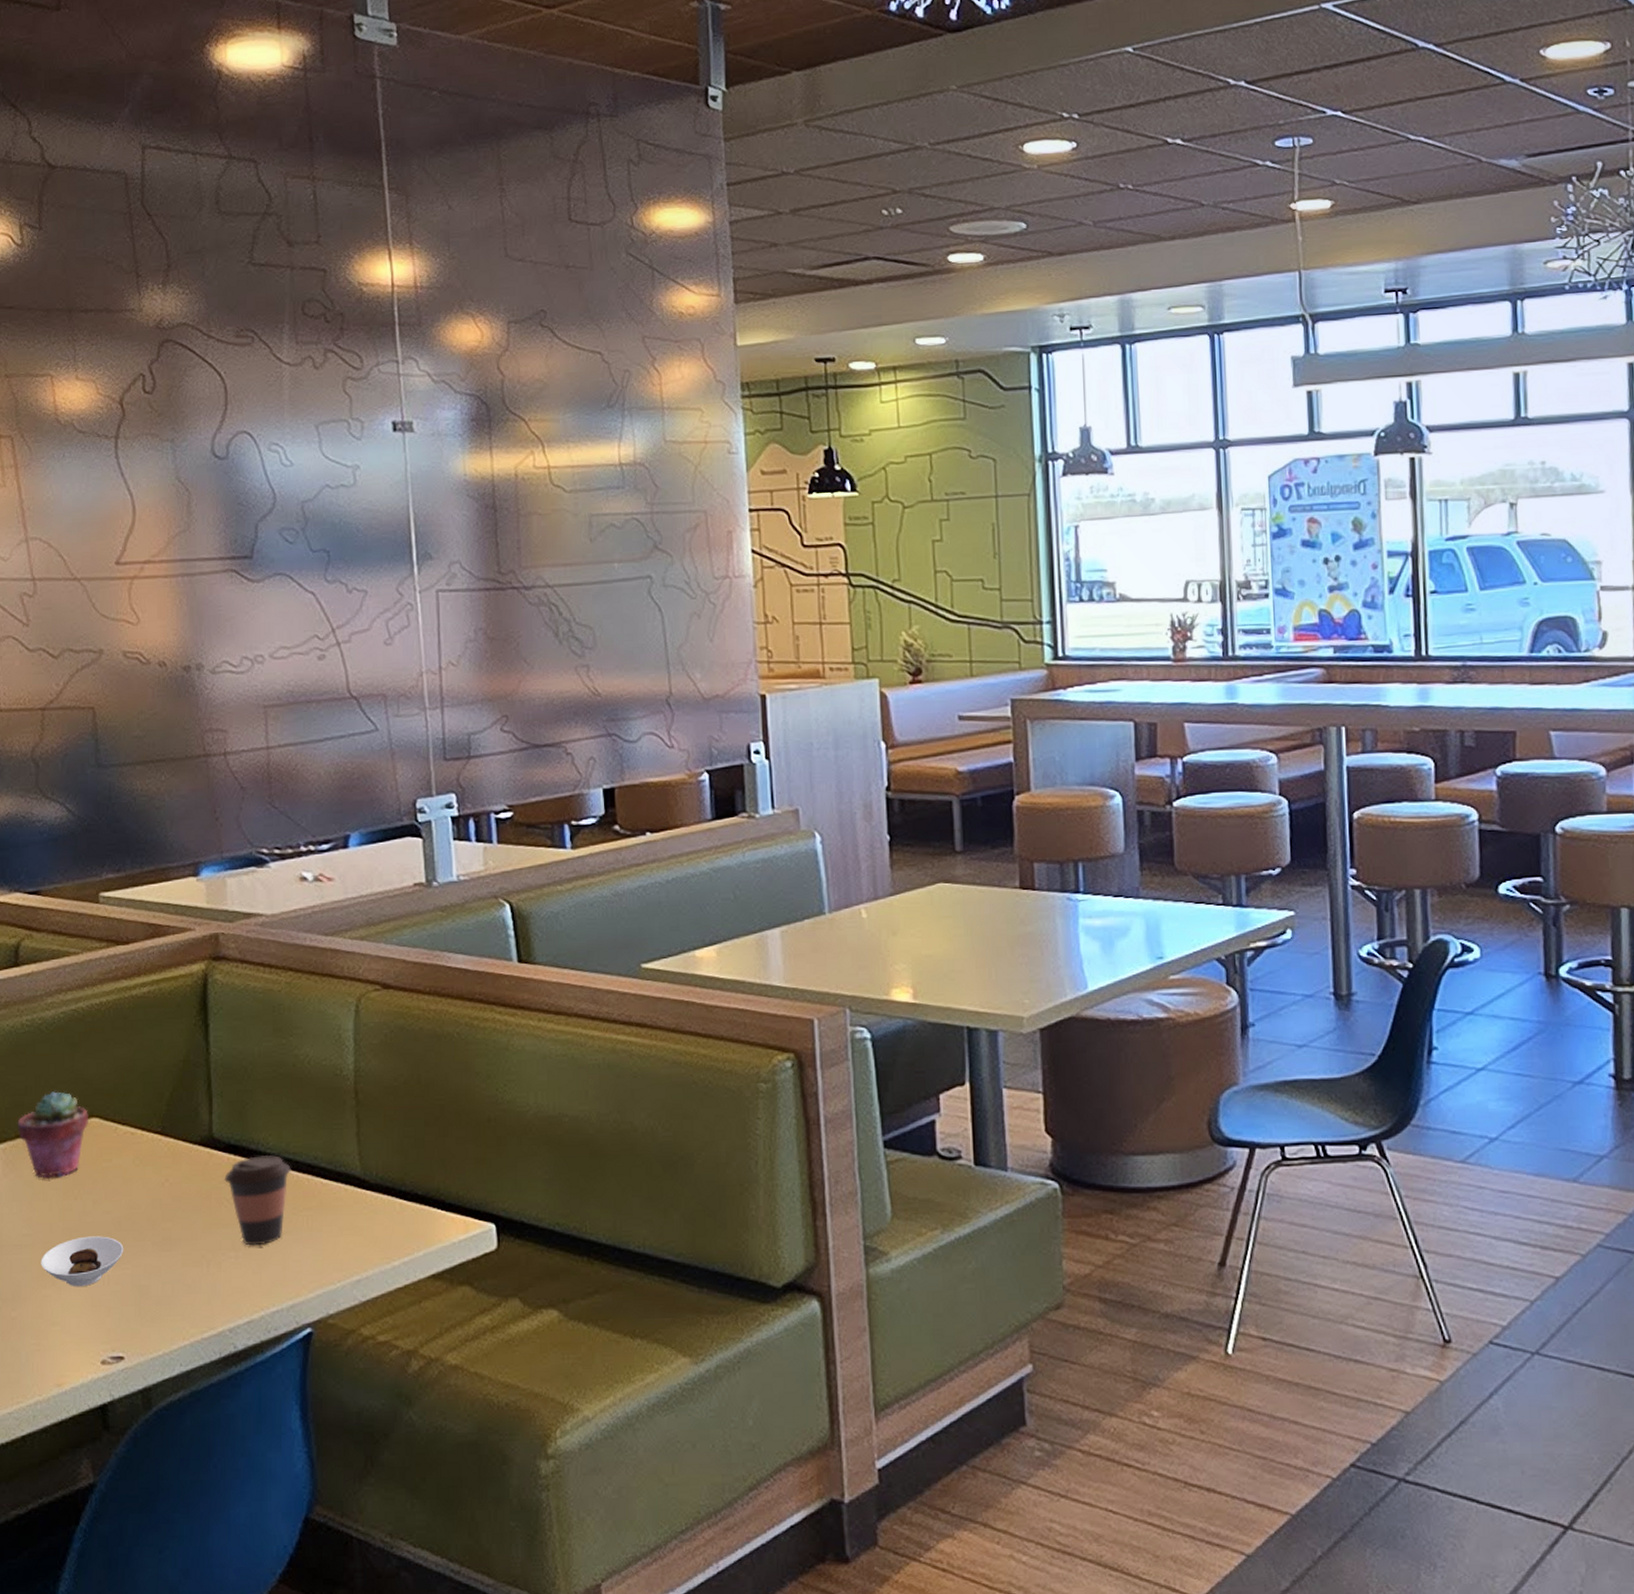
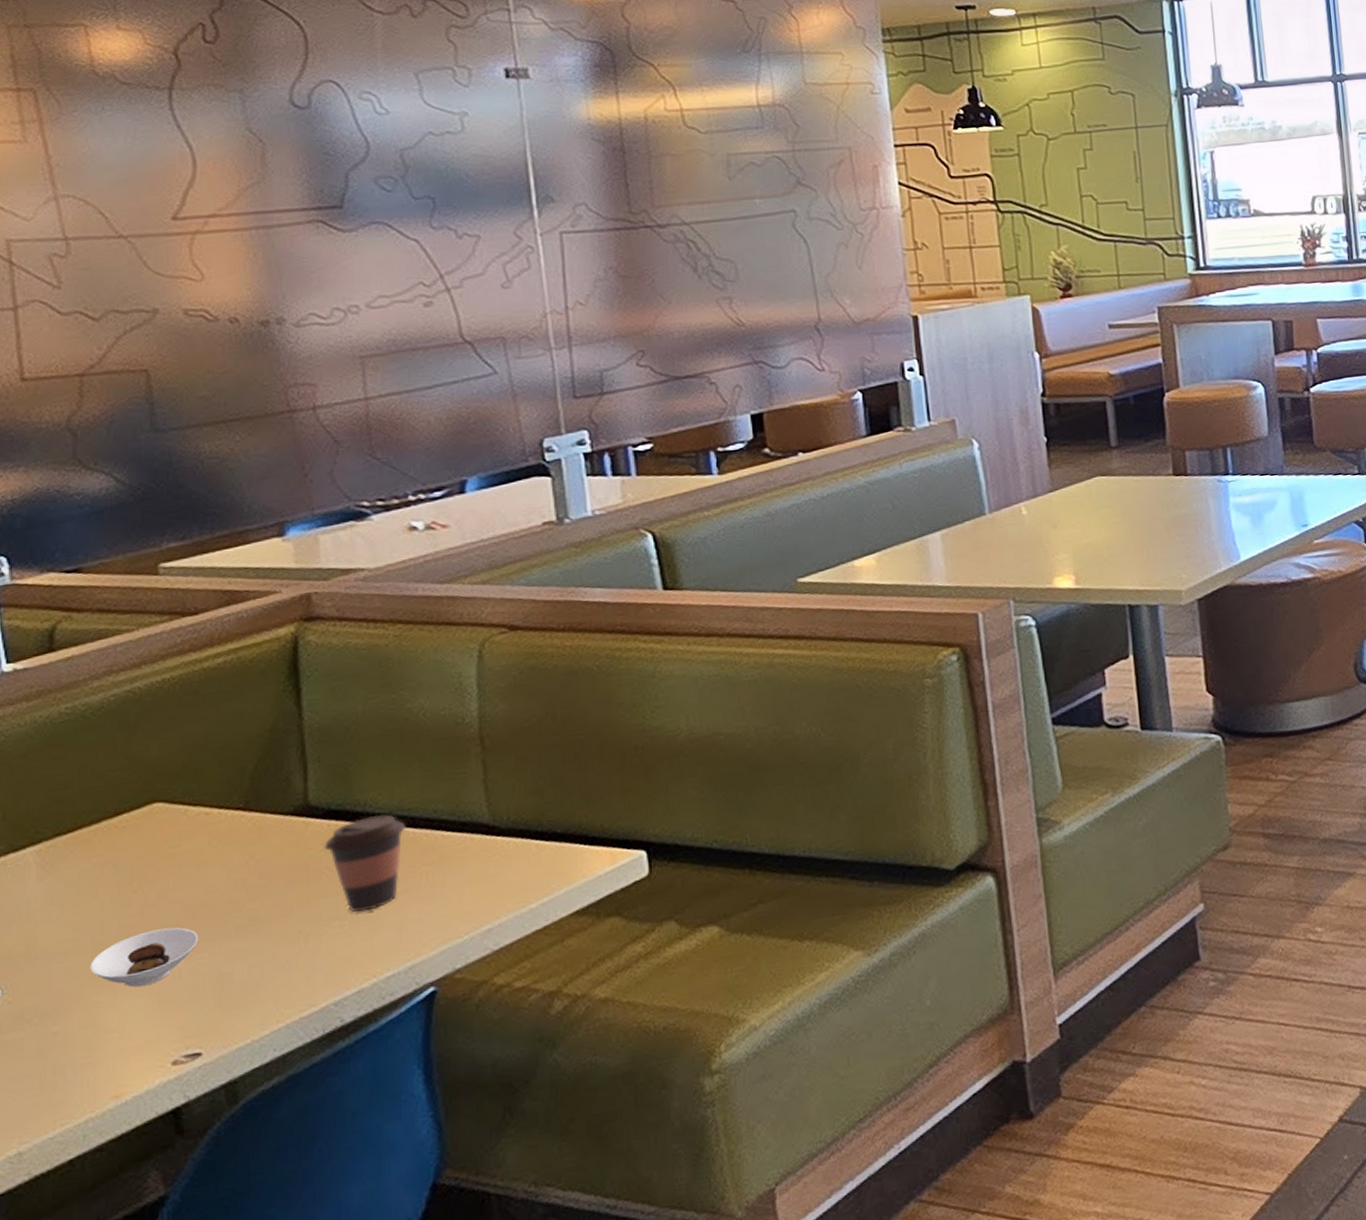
potted succulent: present [17,1091,89,1179] -> none [55,780,151,876]

